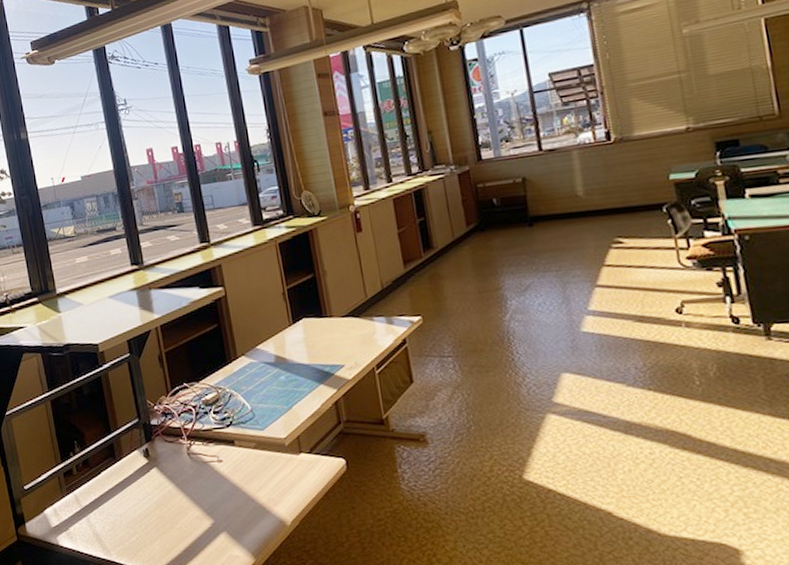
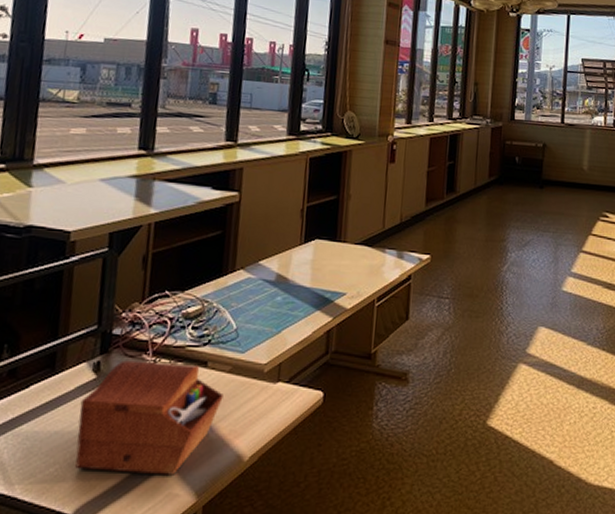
sewing box: none [141,444,255,540] -> present [75,360,224,475]

